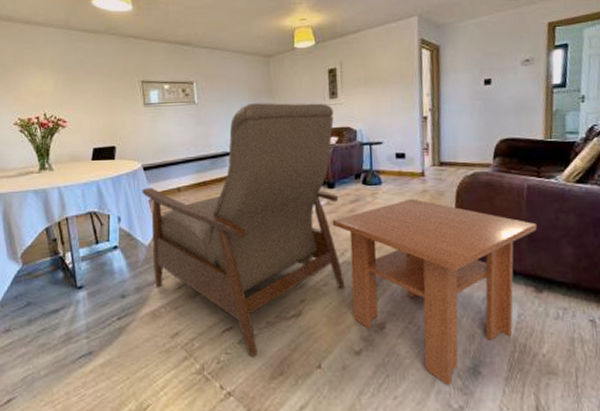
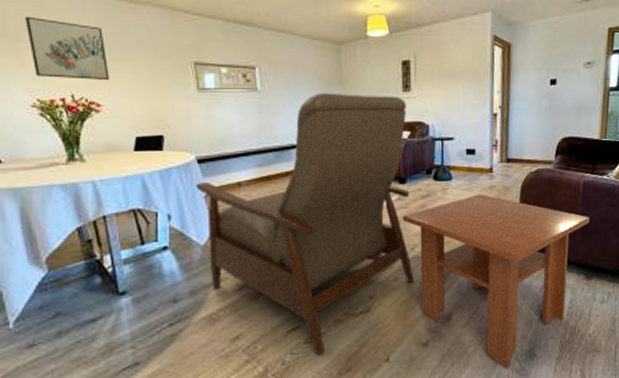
wall art: none [11,50,74,101] -> present [25,16,109,81]

